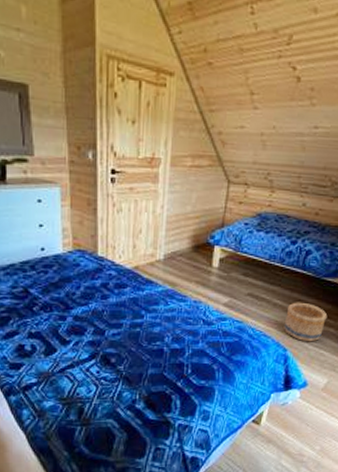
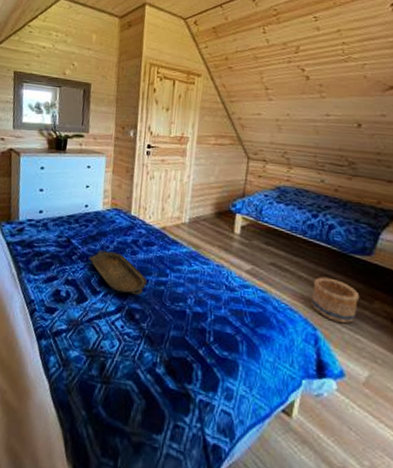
serving tray: none [53,298,121,340] -> present [88,250,147,296]

